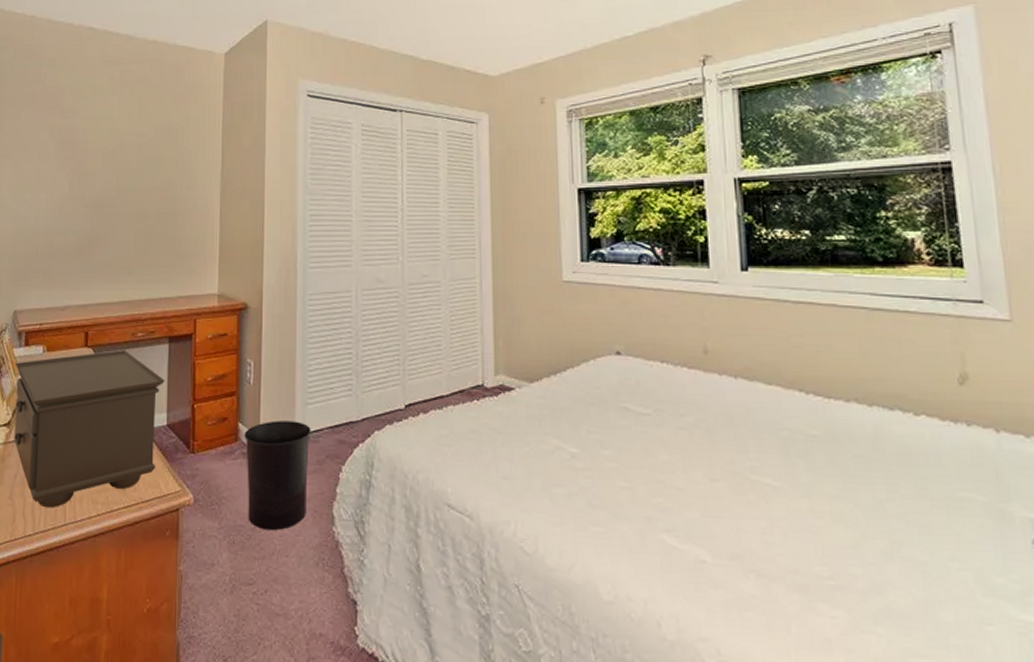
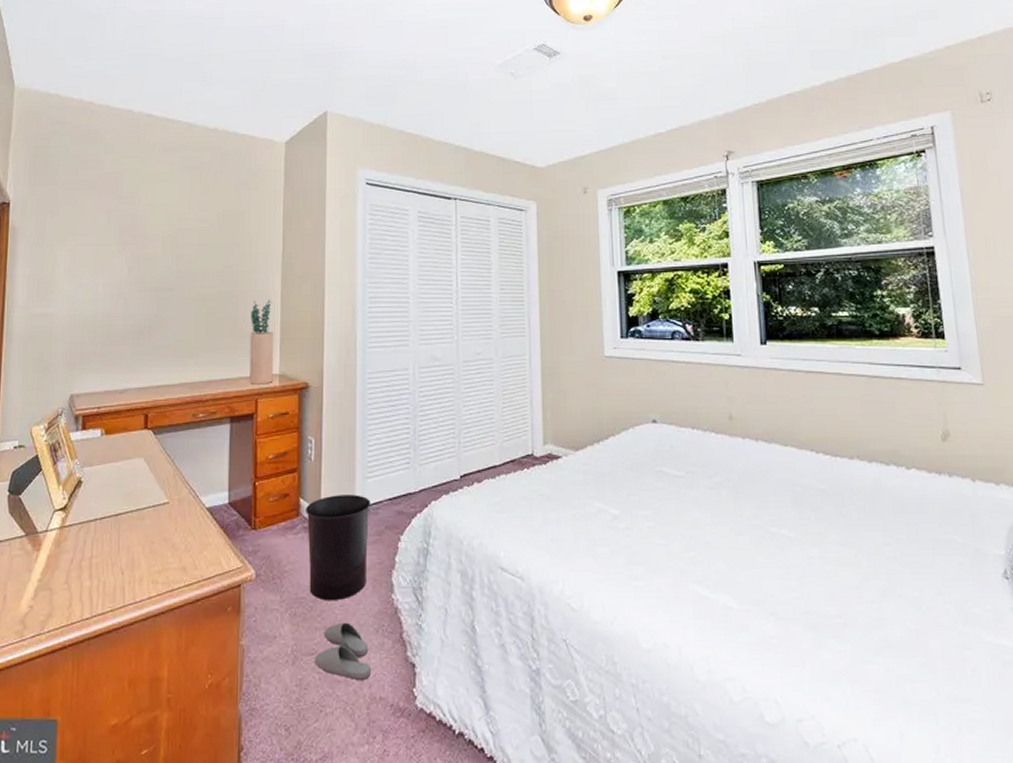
jewelry box: present [14,350,165,508] -> none [70,431,226,591]
vase: none [187,216,213,304] -> present [249,299,274,385]
slippers: none [254,553,310,614] -> present [315,622,371,680]

